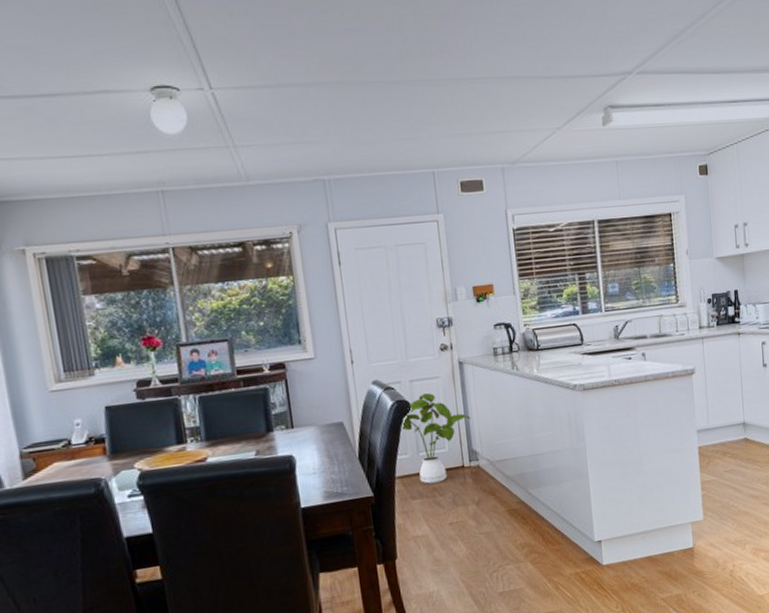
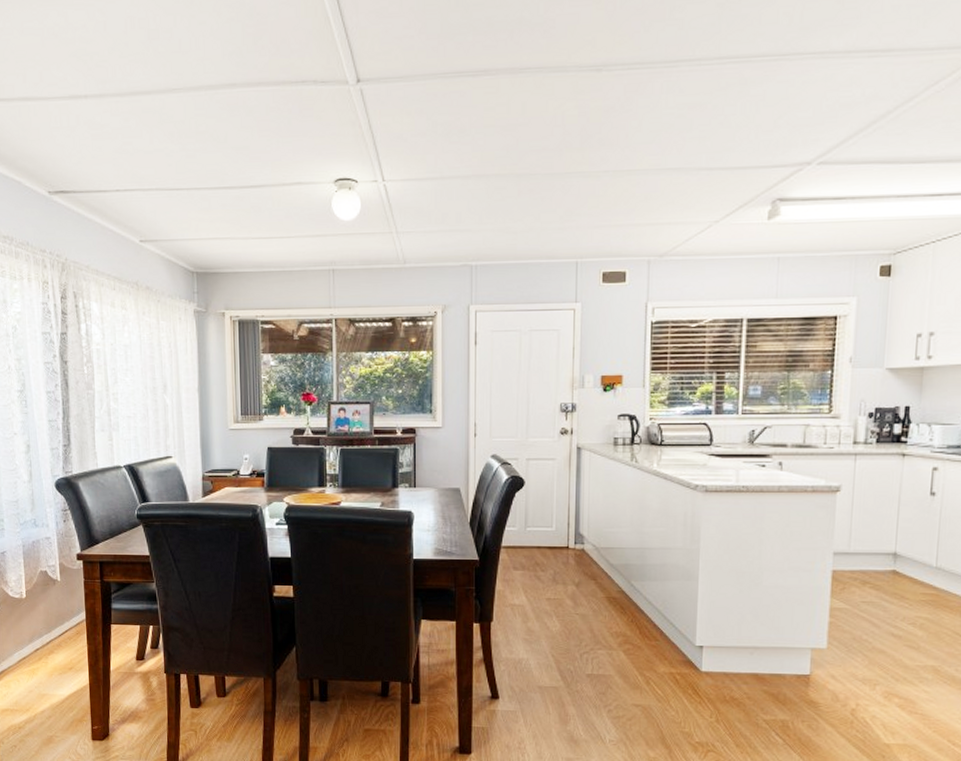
house plant: present [400,392,470,484] -> none [511,472,581,558]

